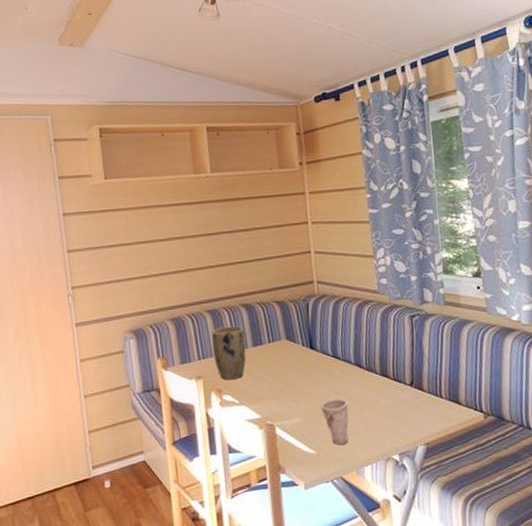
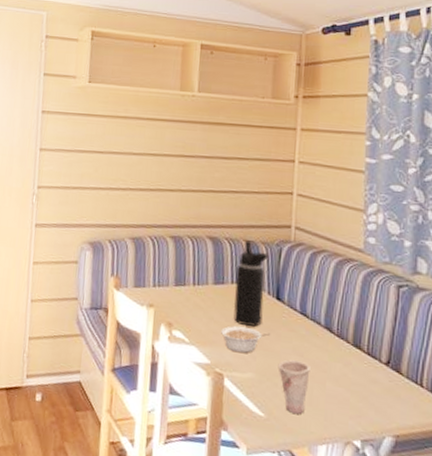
plant pot: present [211,325,246,380] -> none [170,256,207,316]
legume: none [266,378,309,403] -> present [221,326,270,353]
water bottle: none [271,301,301,378] -> present [233,240,268,327]

